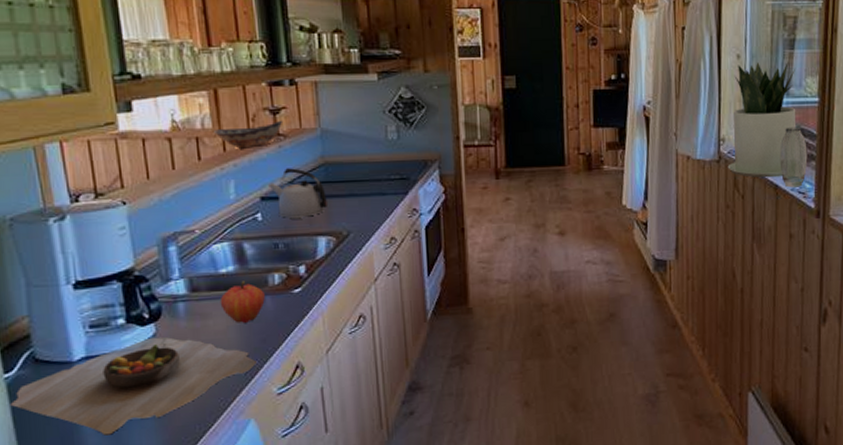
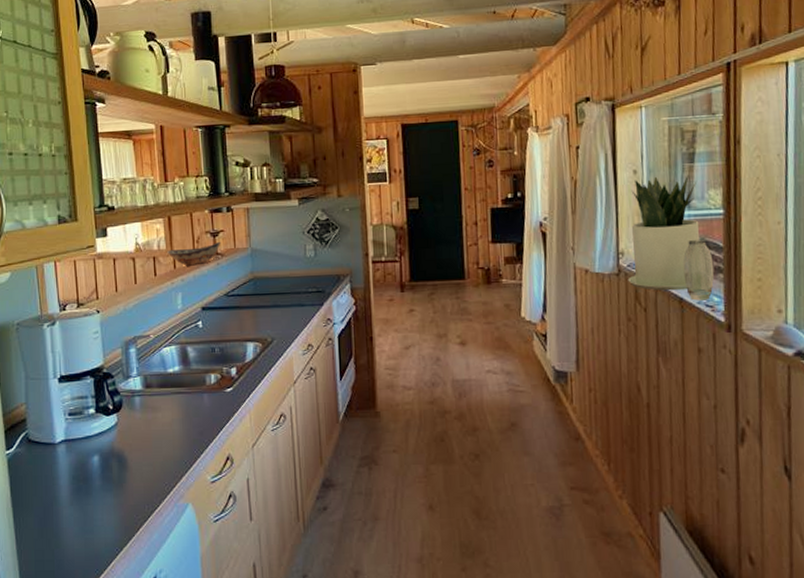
cutting board: present [10,337,256,436] -> none [9,425,195,509]
fruit: present [219,281,265,323] -> none [167,380,203,417]
kettle: present [268,168,327,219] -> none [208,282,255,327]

